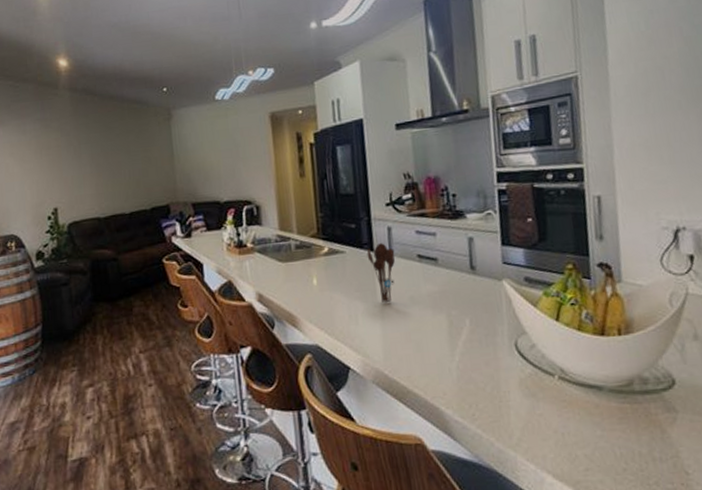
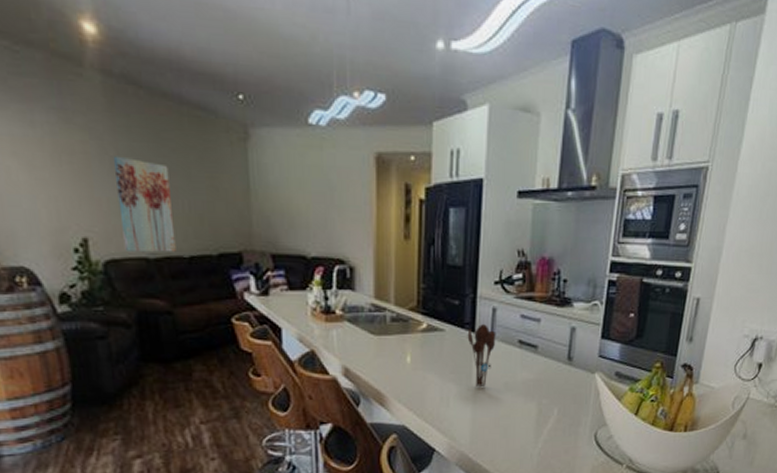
wall art: none [76,145,120,215] -> present [113,156,176,252]

